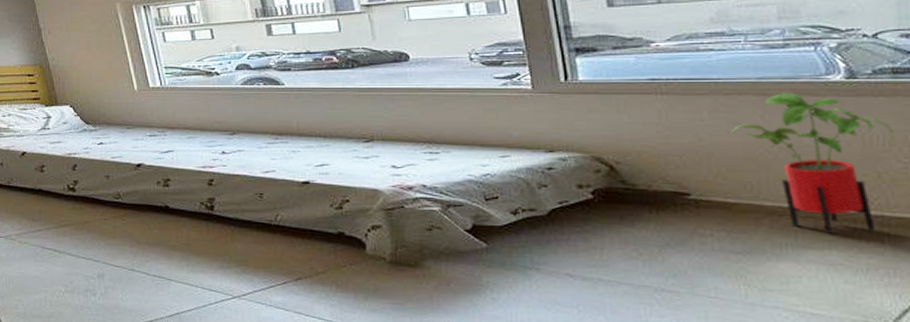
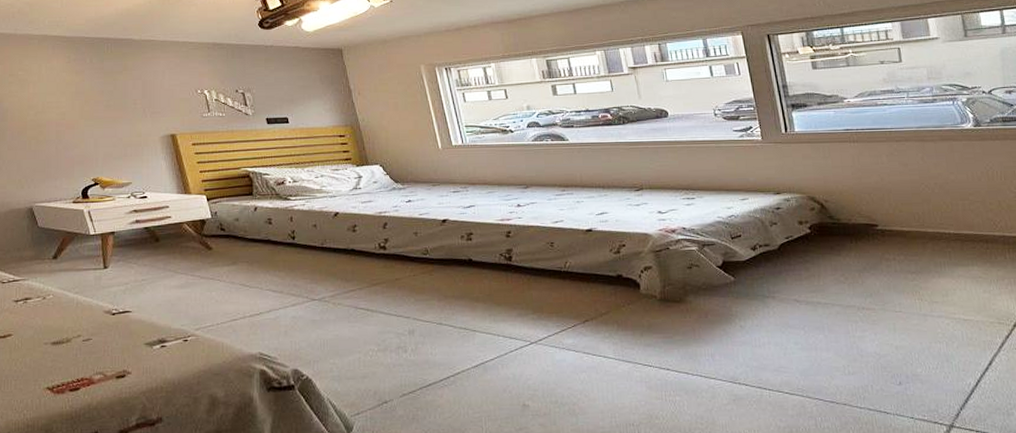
house plant: present [730,93,894,234] -> none [901,139,1007,253]

